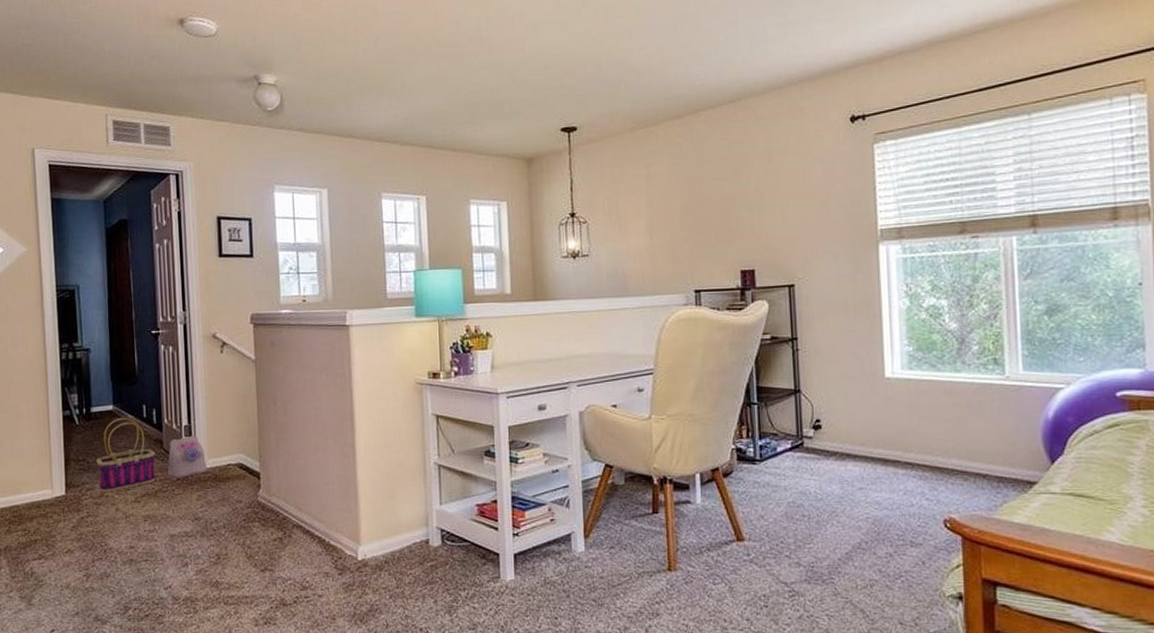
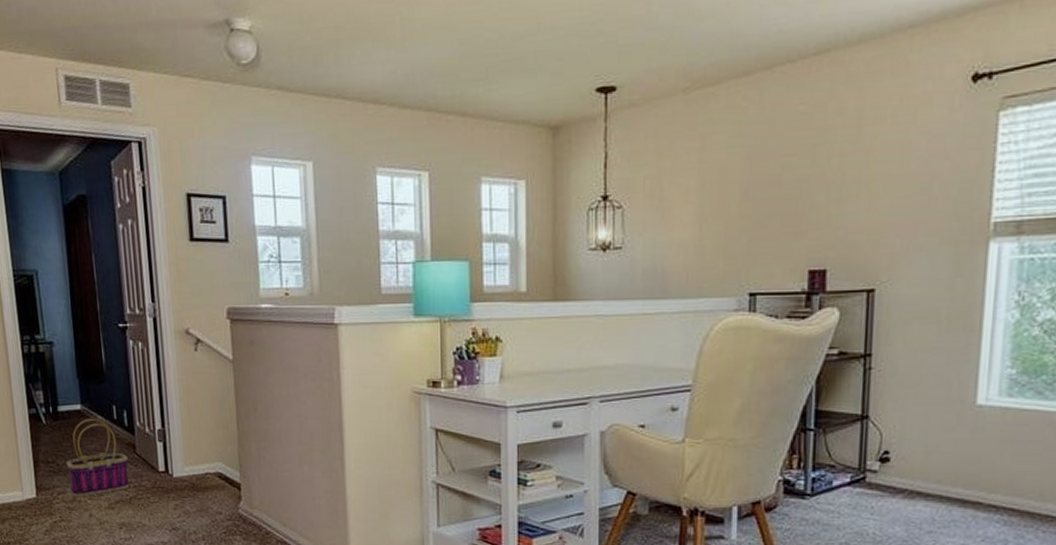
plush toy: present [167,435,207,478] -> none [141,440,184,486]

